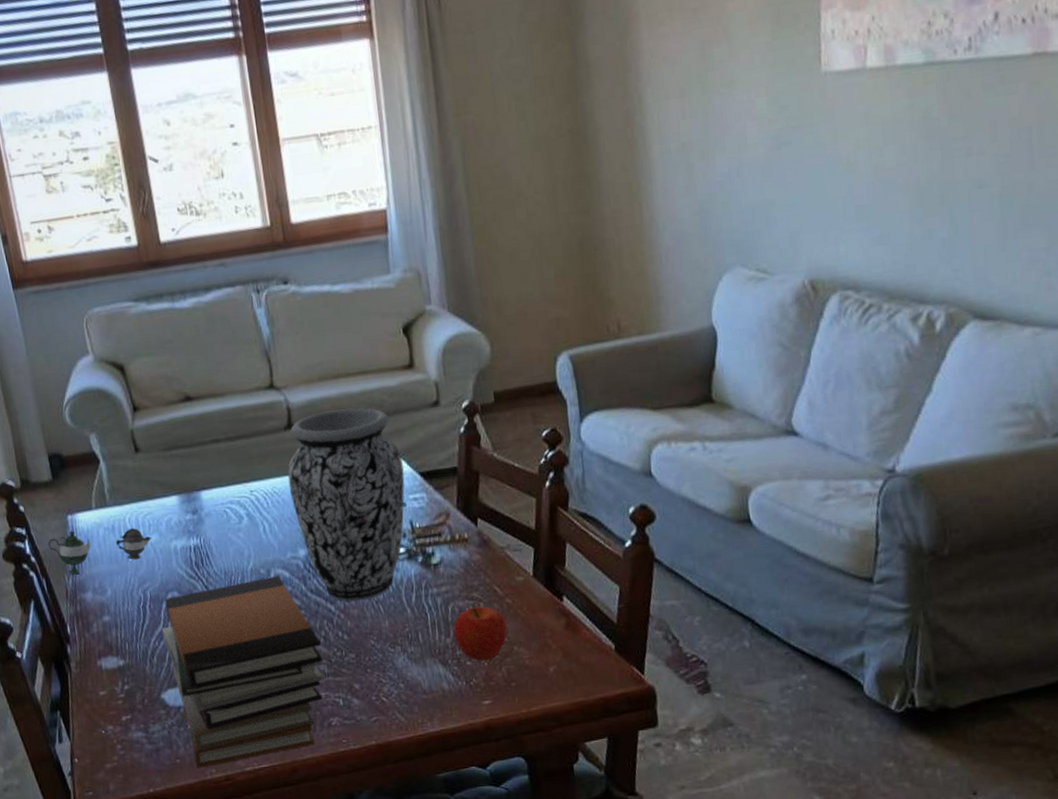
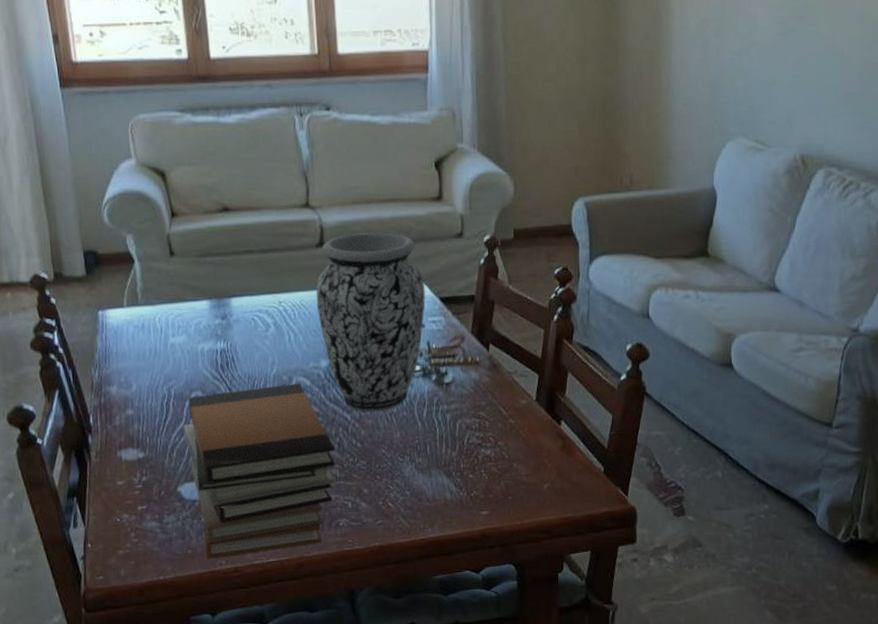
teapot: present [48,528,152,574] -> none [77,325,180,367]
fruit: present [453,606,507,661] -> none [460,425,508,475]

